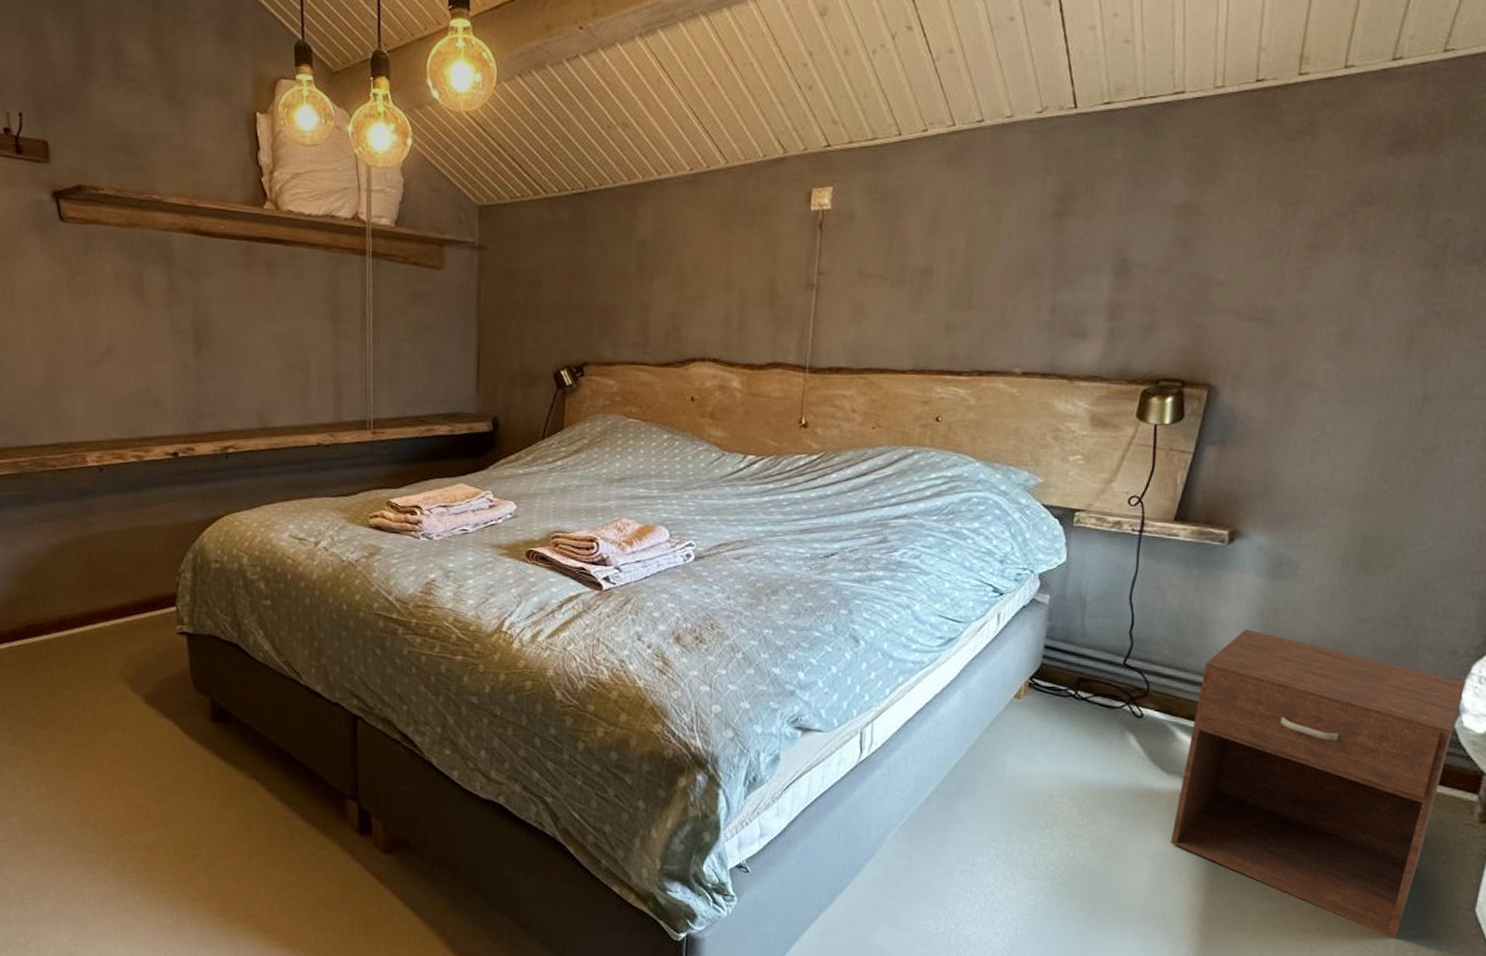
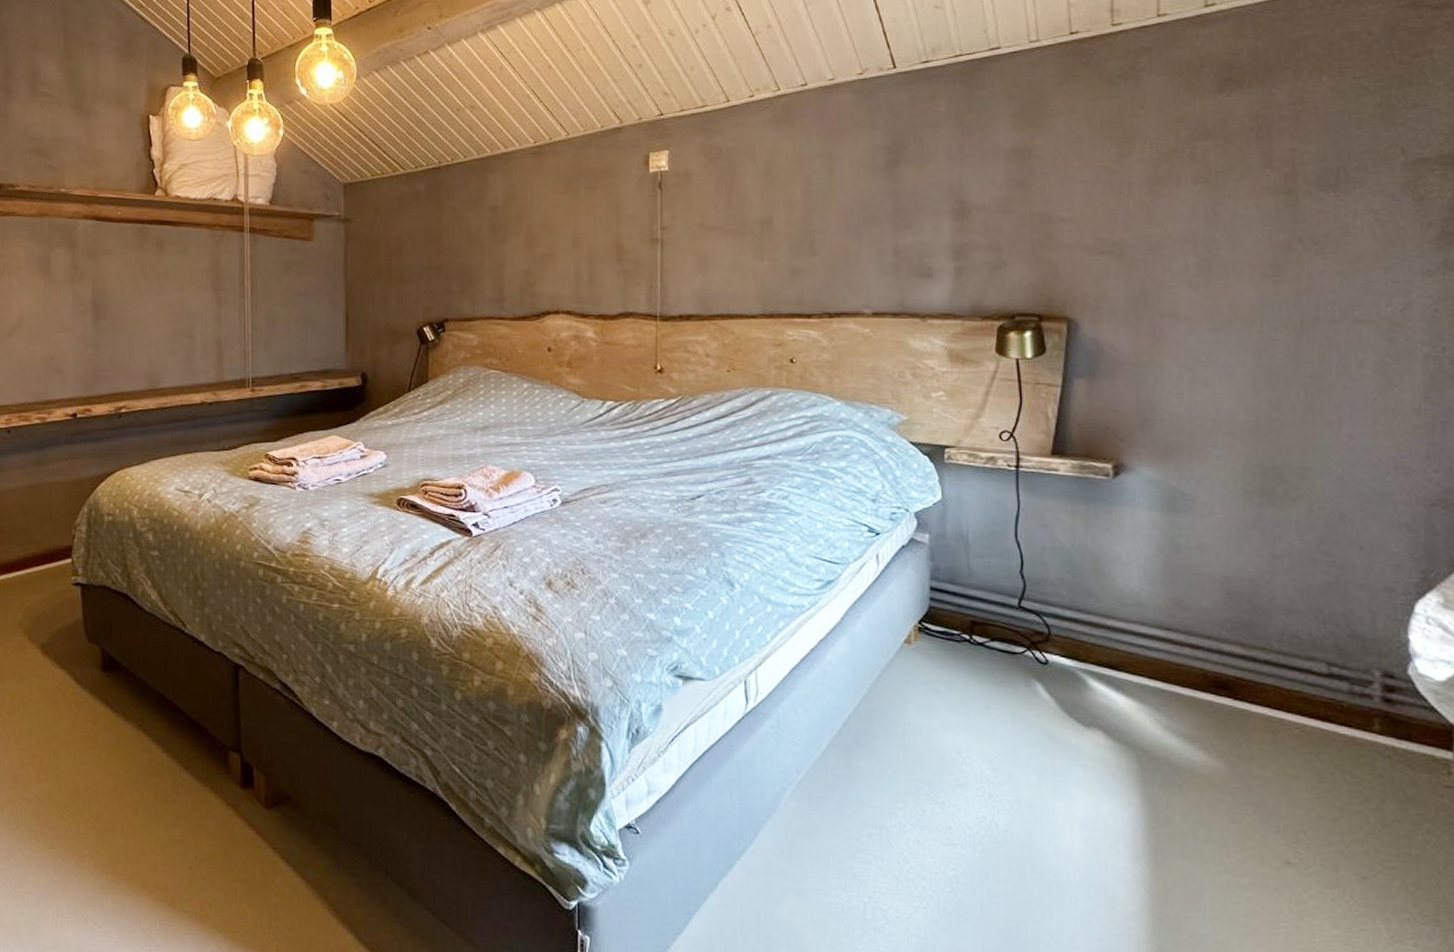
nightstand: present [1170,629,1465,939] -> none [1099,567,1411,923]

